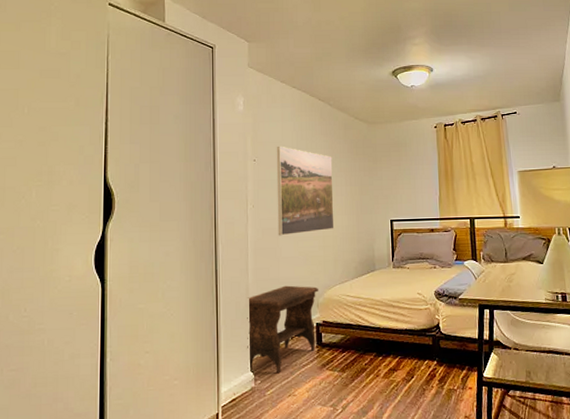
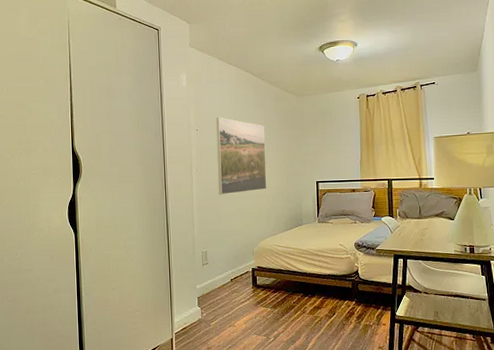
footstool: present [247,285,319,374] -> none [194,236,254,308]

